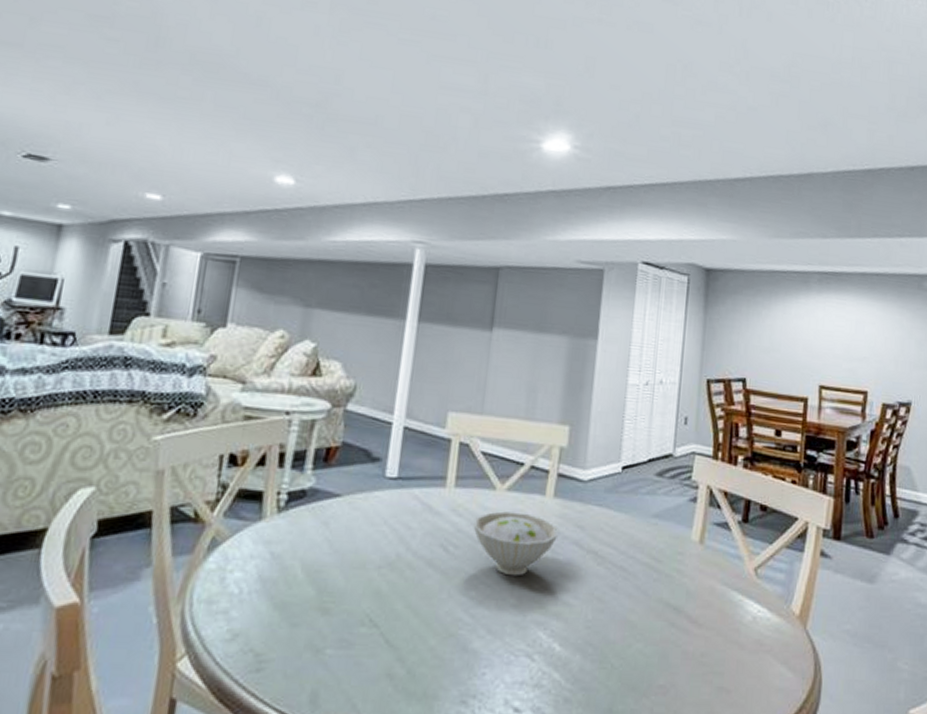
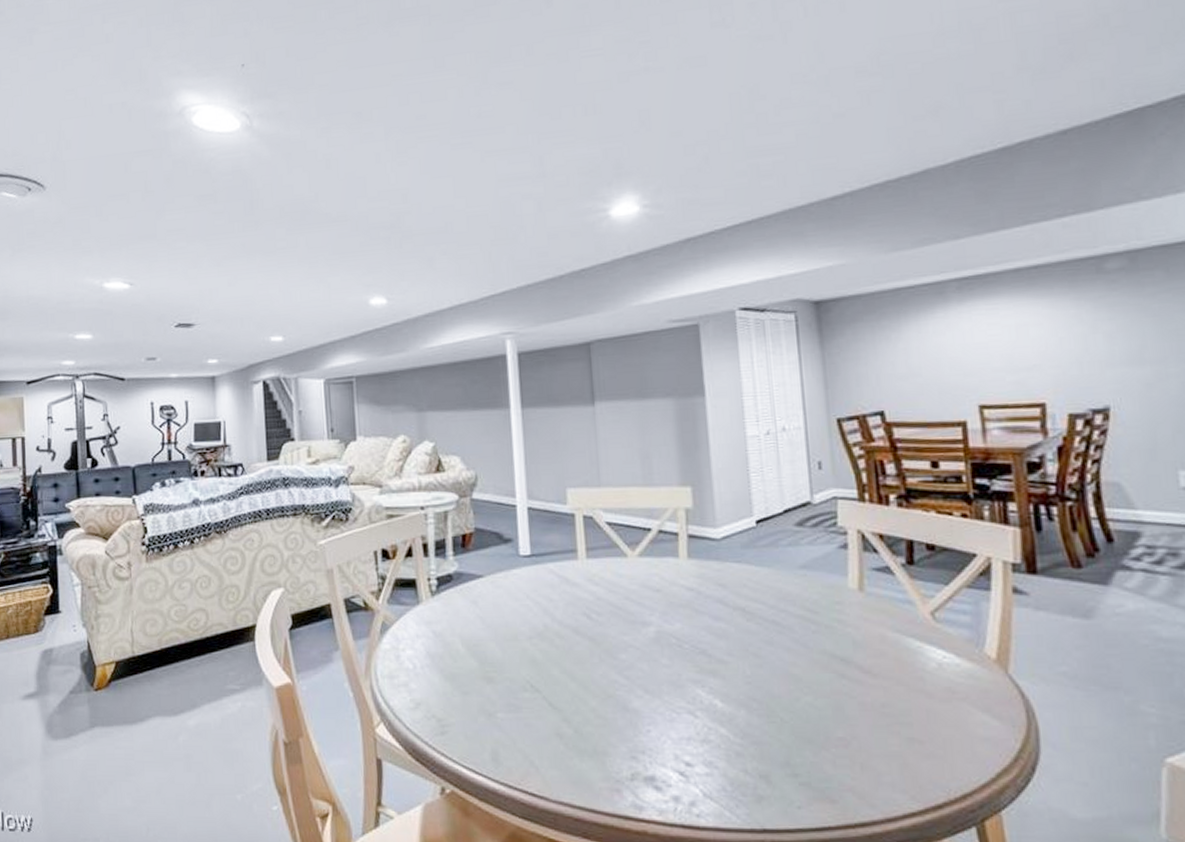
bowl: present [473,511,559,576] -> none [611,576,700,638]

